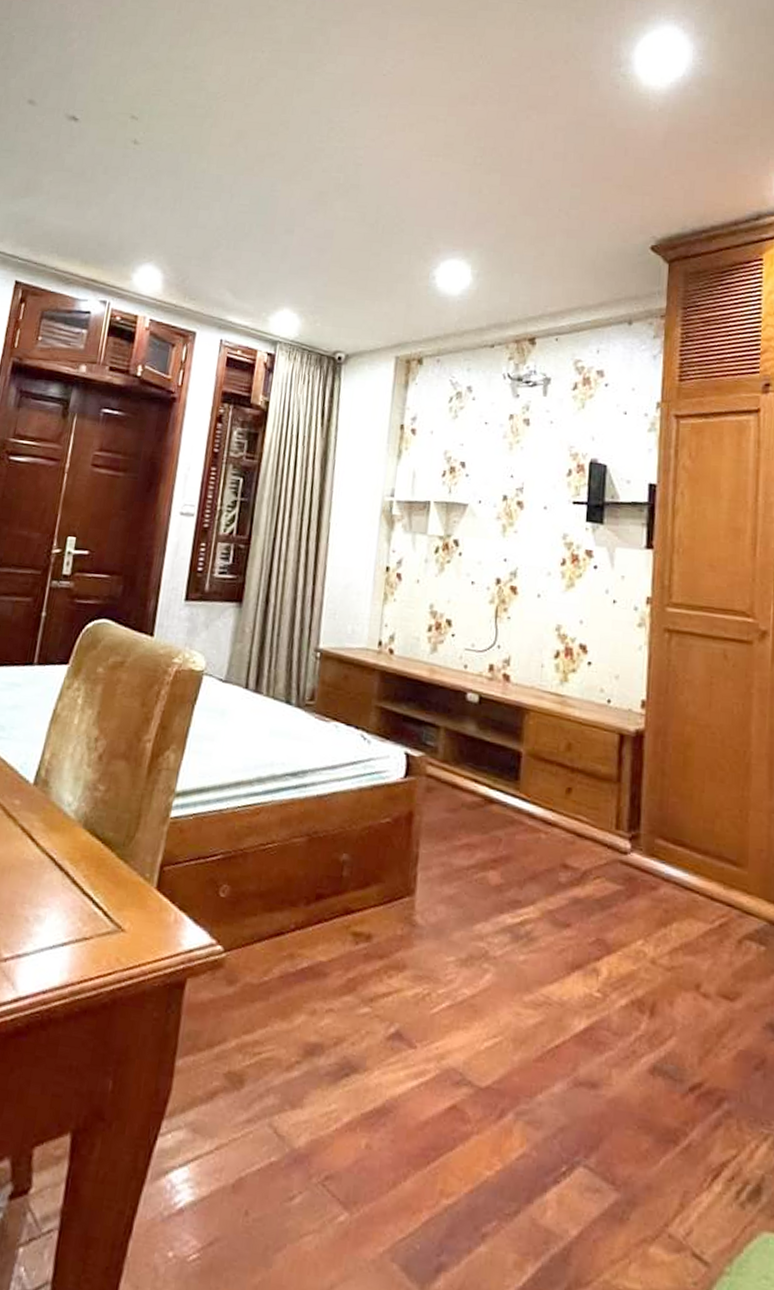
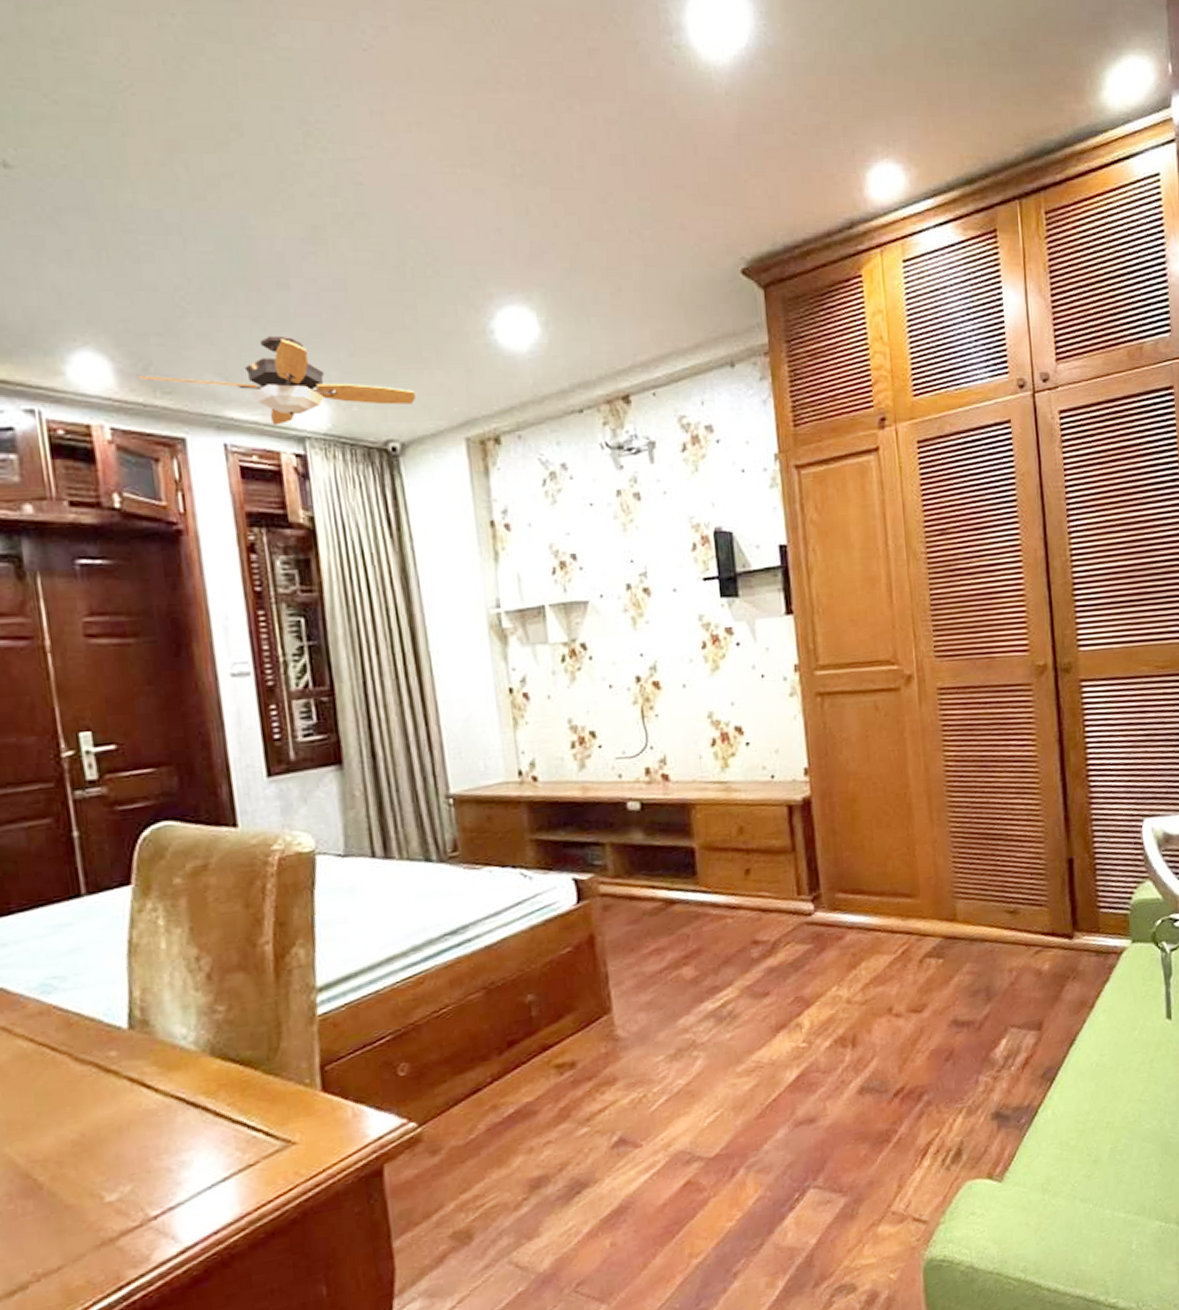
ceiling fan: none [177,265,365,331] -> present [138,335,415,426]

